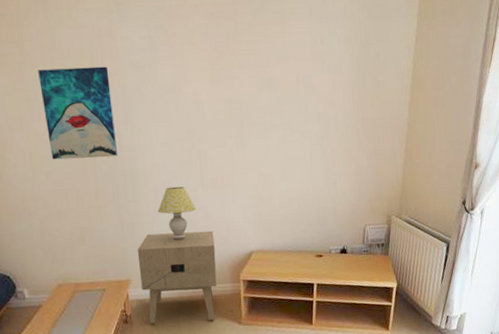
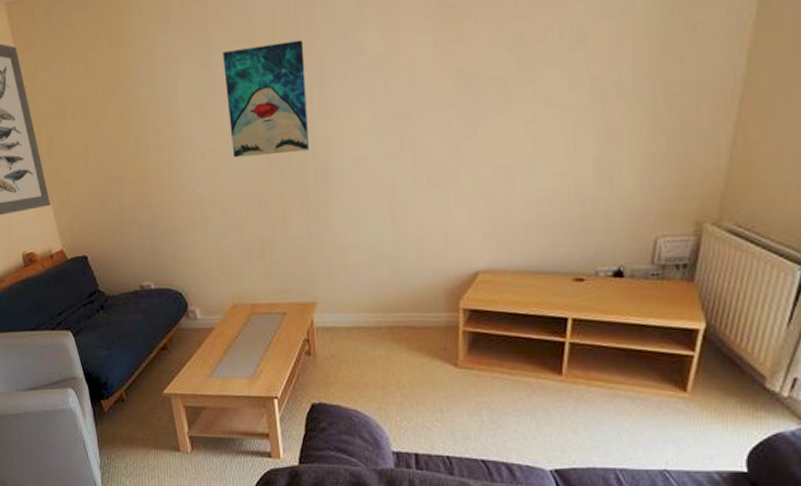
nightstand: present [137,230,217,324] -> none [326,242,428,358]
table lamp: present [157,186,197,240] -> none [354,185,406,254]

